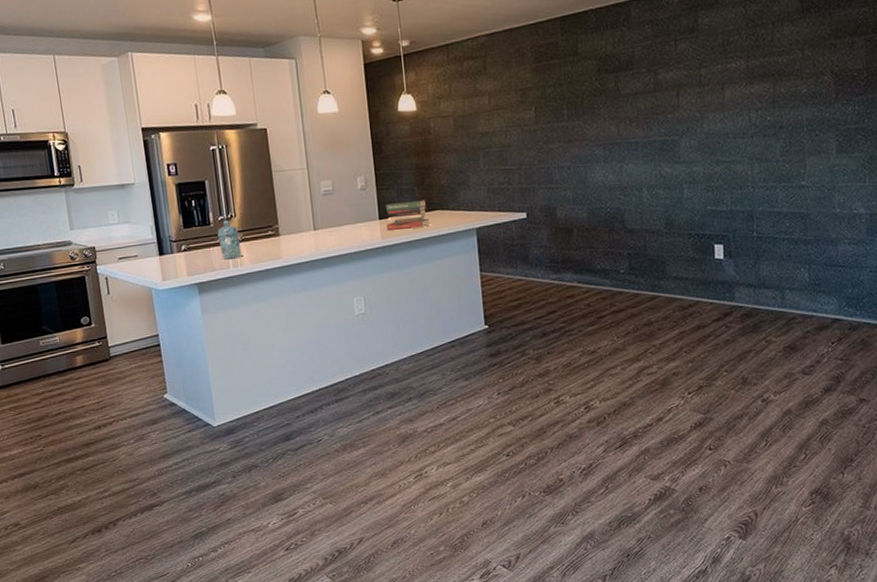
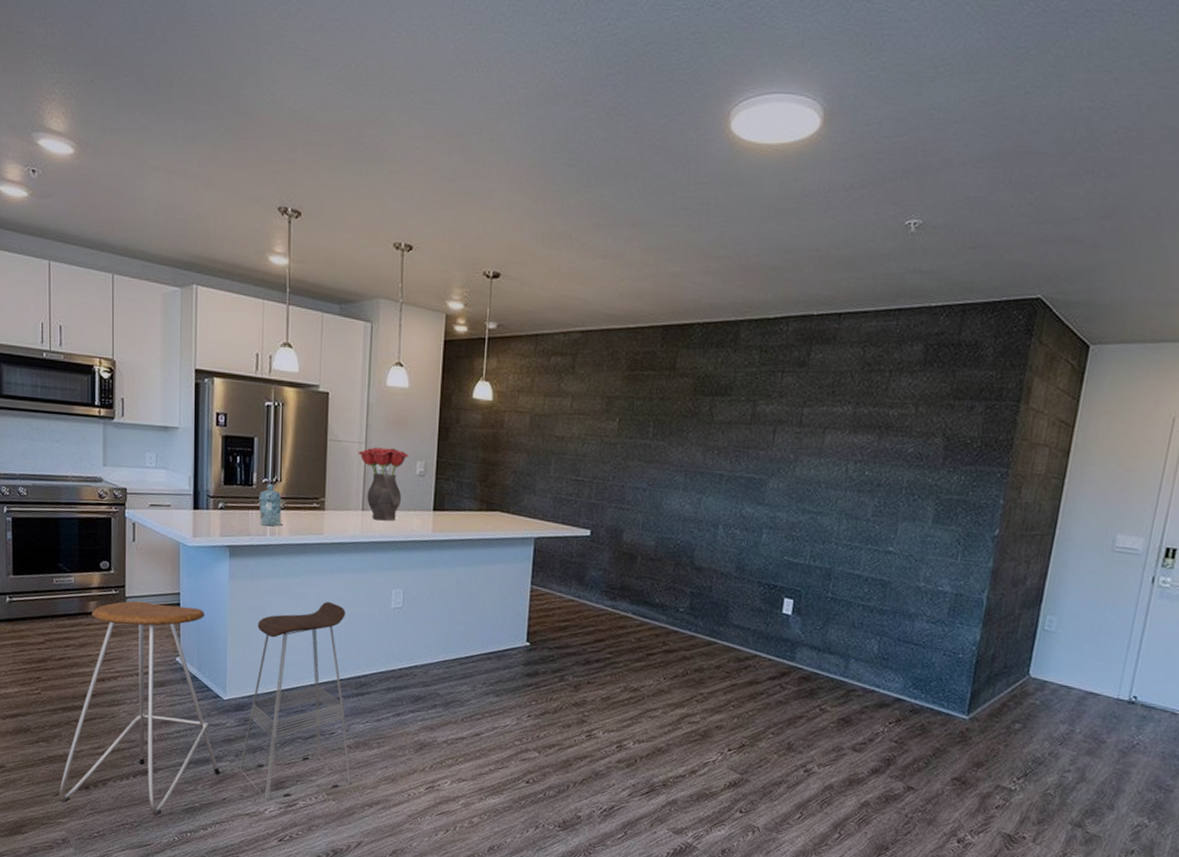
bar stool: none [73,346,221,548] -> present [59,601,220,815]
bar stool: none [234,319,344,513] -> present [240,601,351,800]
bouquet: none [302,169,349,238] -> present [358,447,410,522]
books: present [385,200,430,230] -> none [440,495,487,527]

